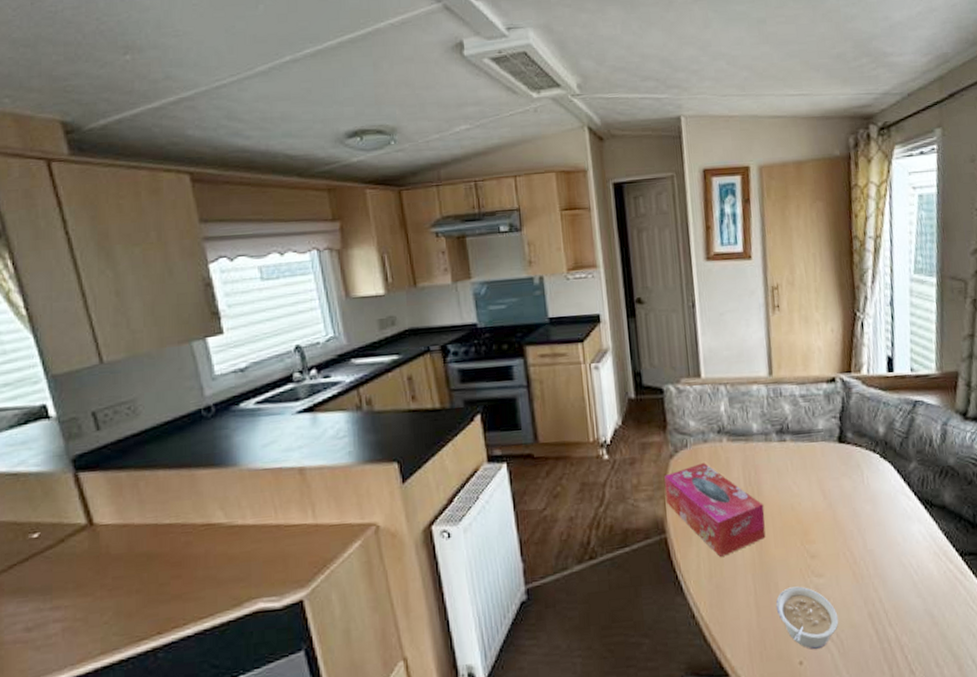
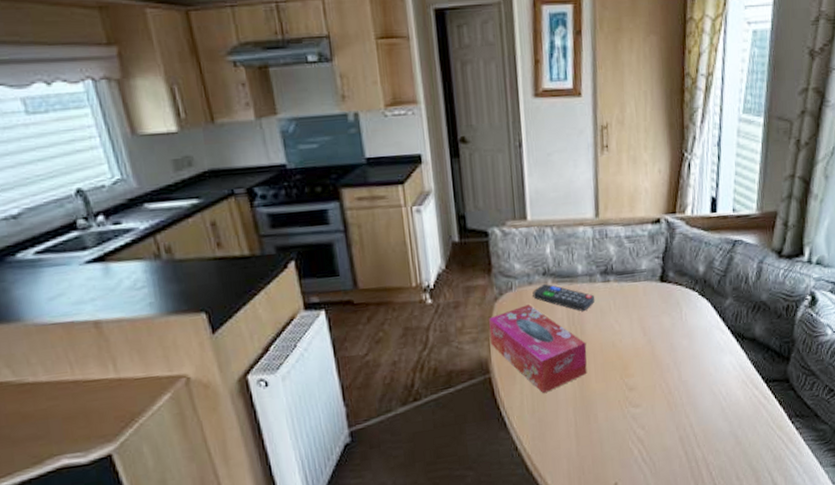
remote control: none [708,441,772,472] -> present [533,283,595,312]
legume: present [775,586,839,650] -> none [594,416,652,472]

